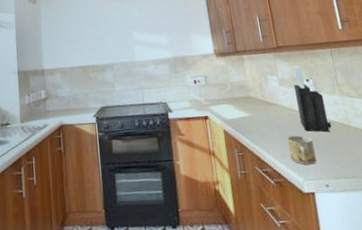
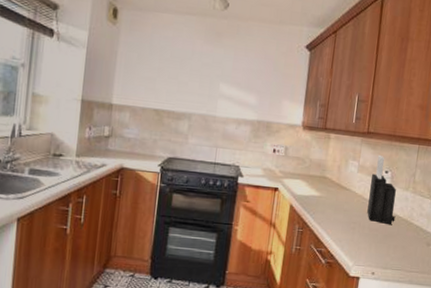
mug: present [287,135,317,165] -> none [346,222,373,252]

